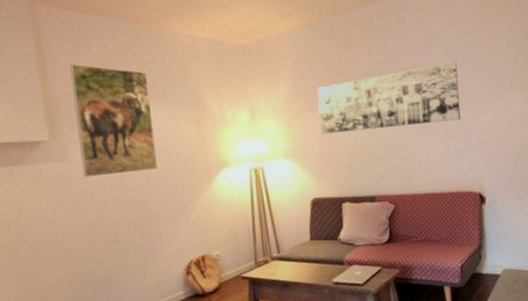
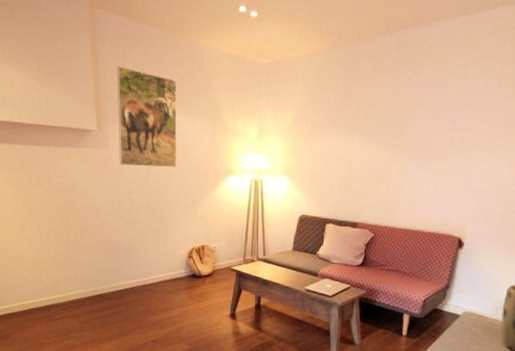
wall art: present [317,62,461,135] -> none [319,104,468,164]

